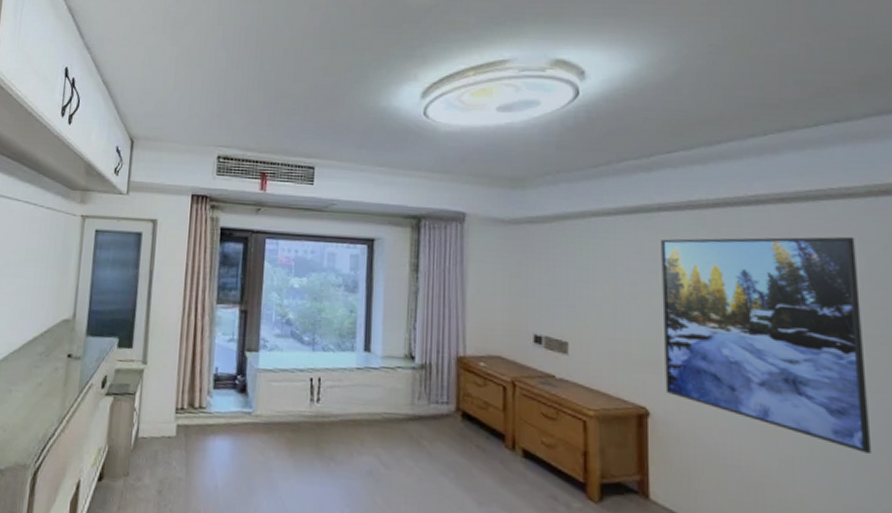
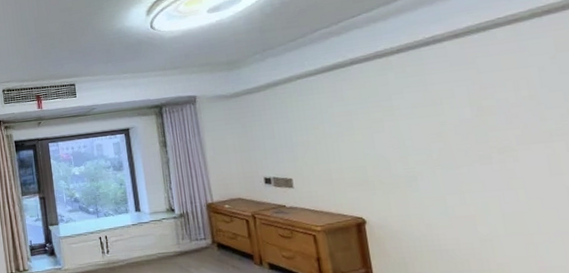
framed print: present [661,236,873,453] -> none [357,54,560,224]

